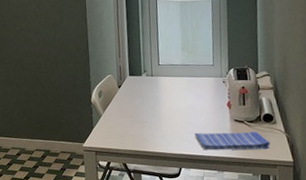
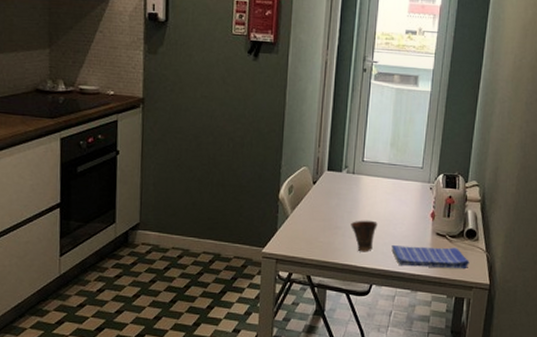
cup: none [155,113,179,141] -> present [351,220,378,252]

